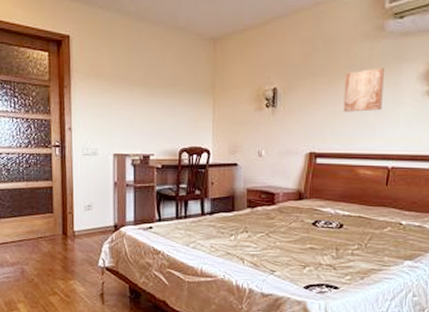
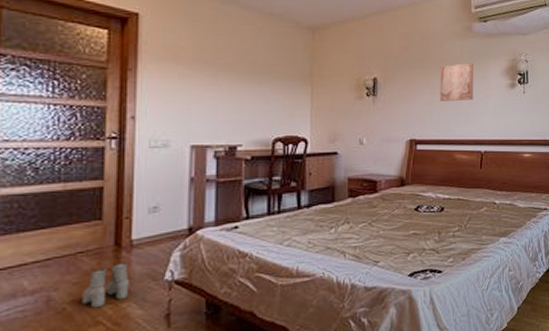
boots: none [43,248,75,282] -> present [82,262,129,309]

